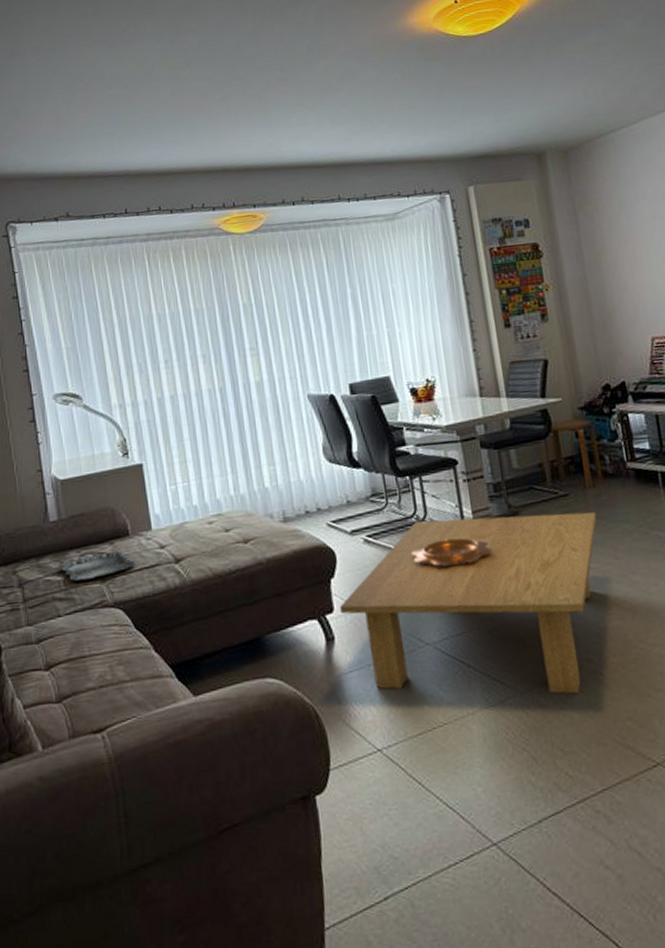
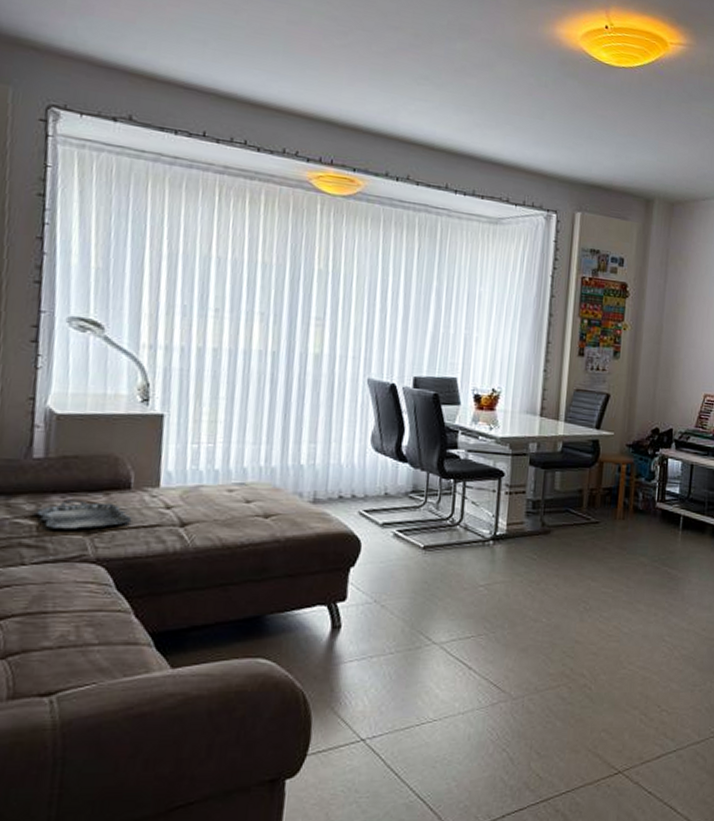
coffee table: present [339,512,597,694] -> none [353,524,619,704]
decorative bowl: present [412,537,493,567] -> none [439,546,518,572]

